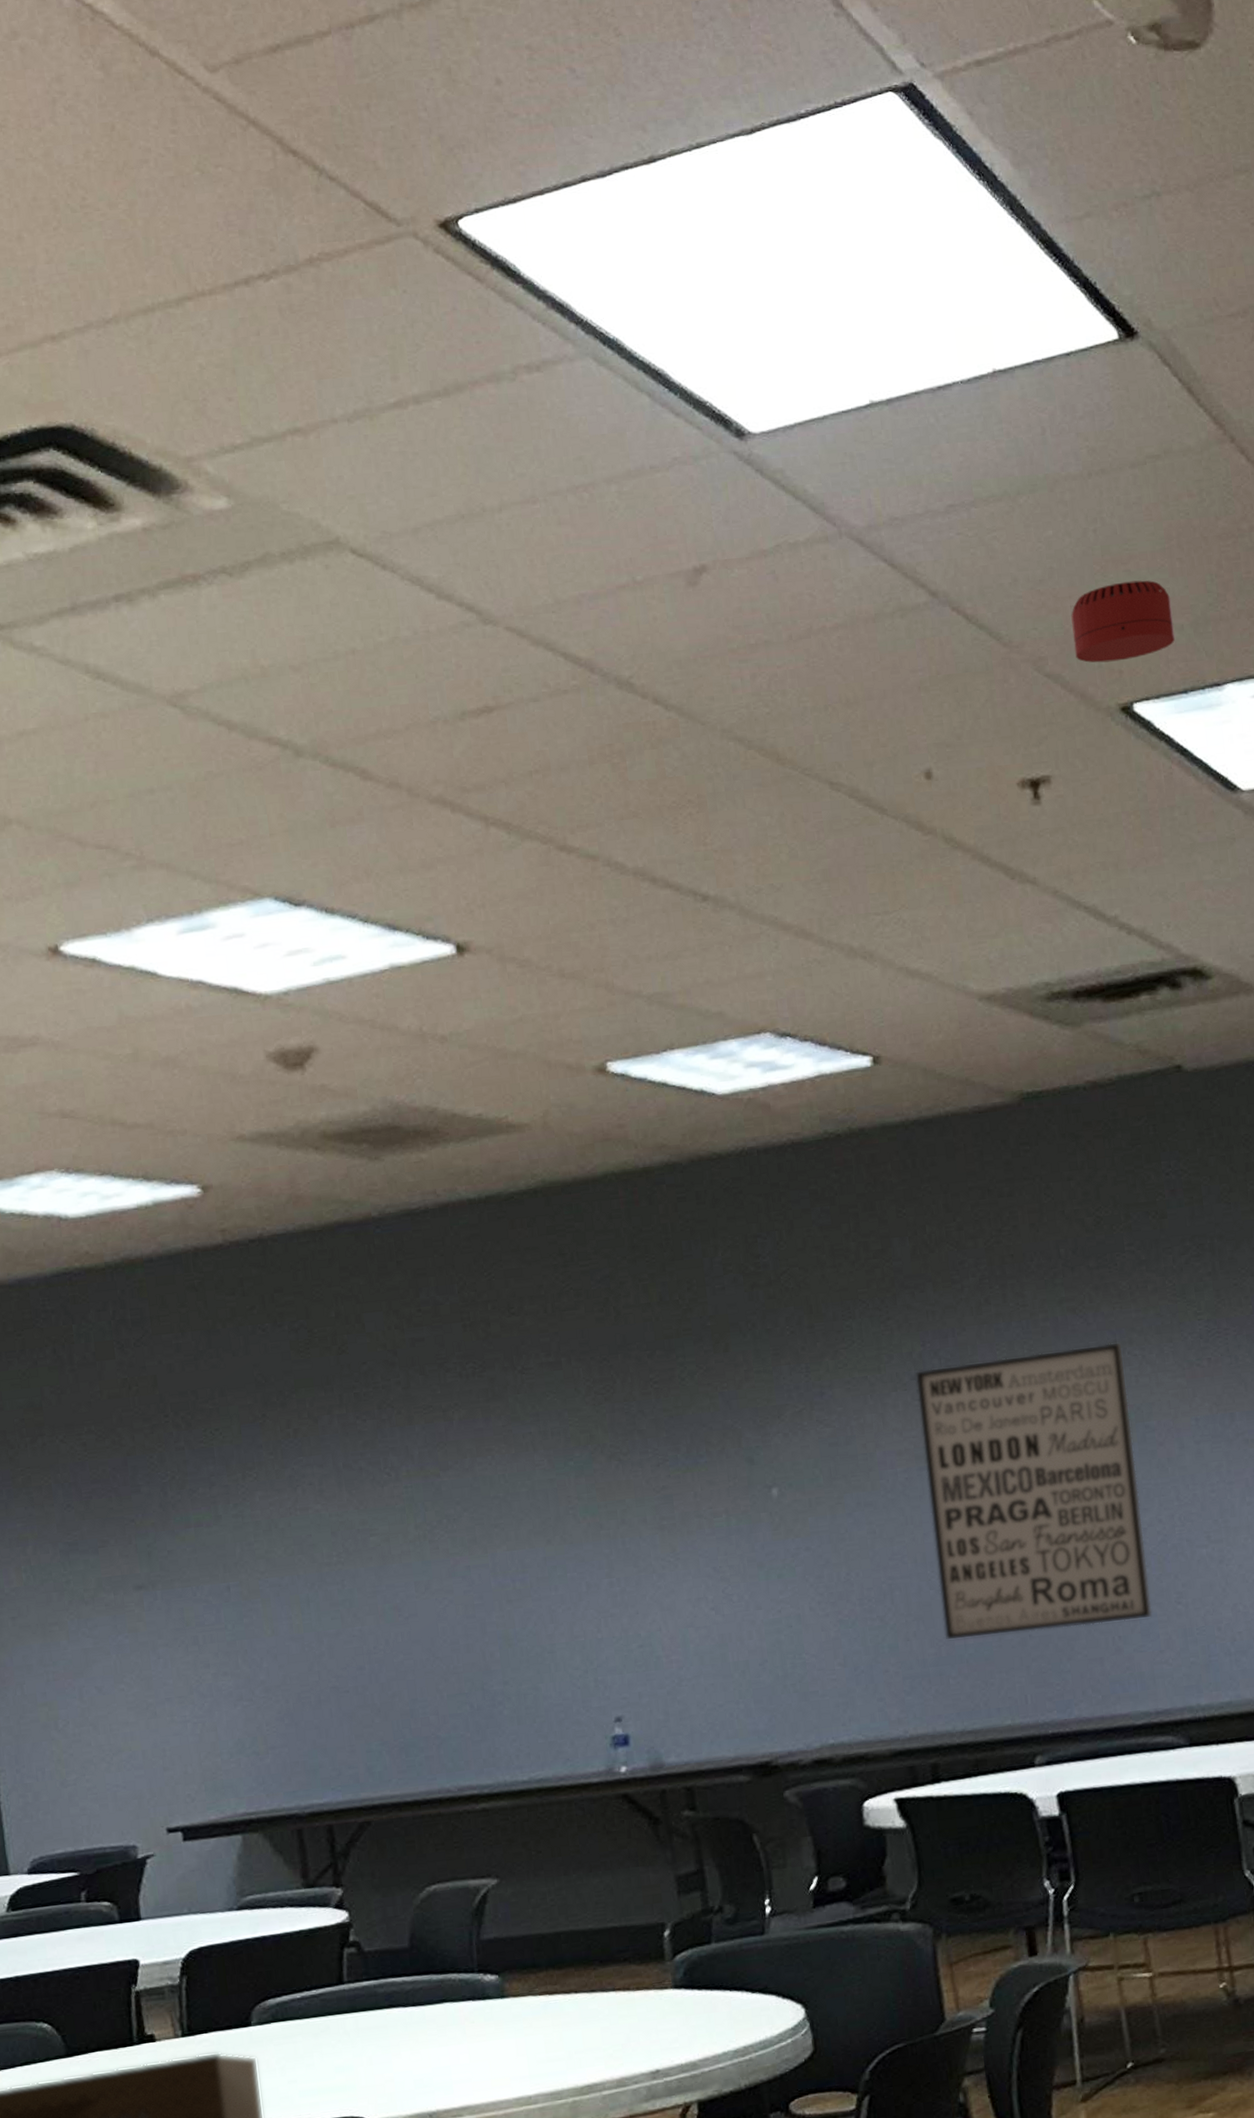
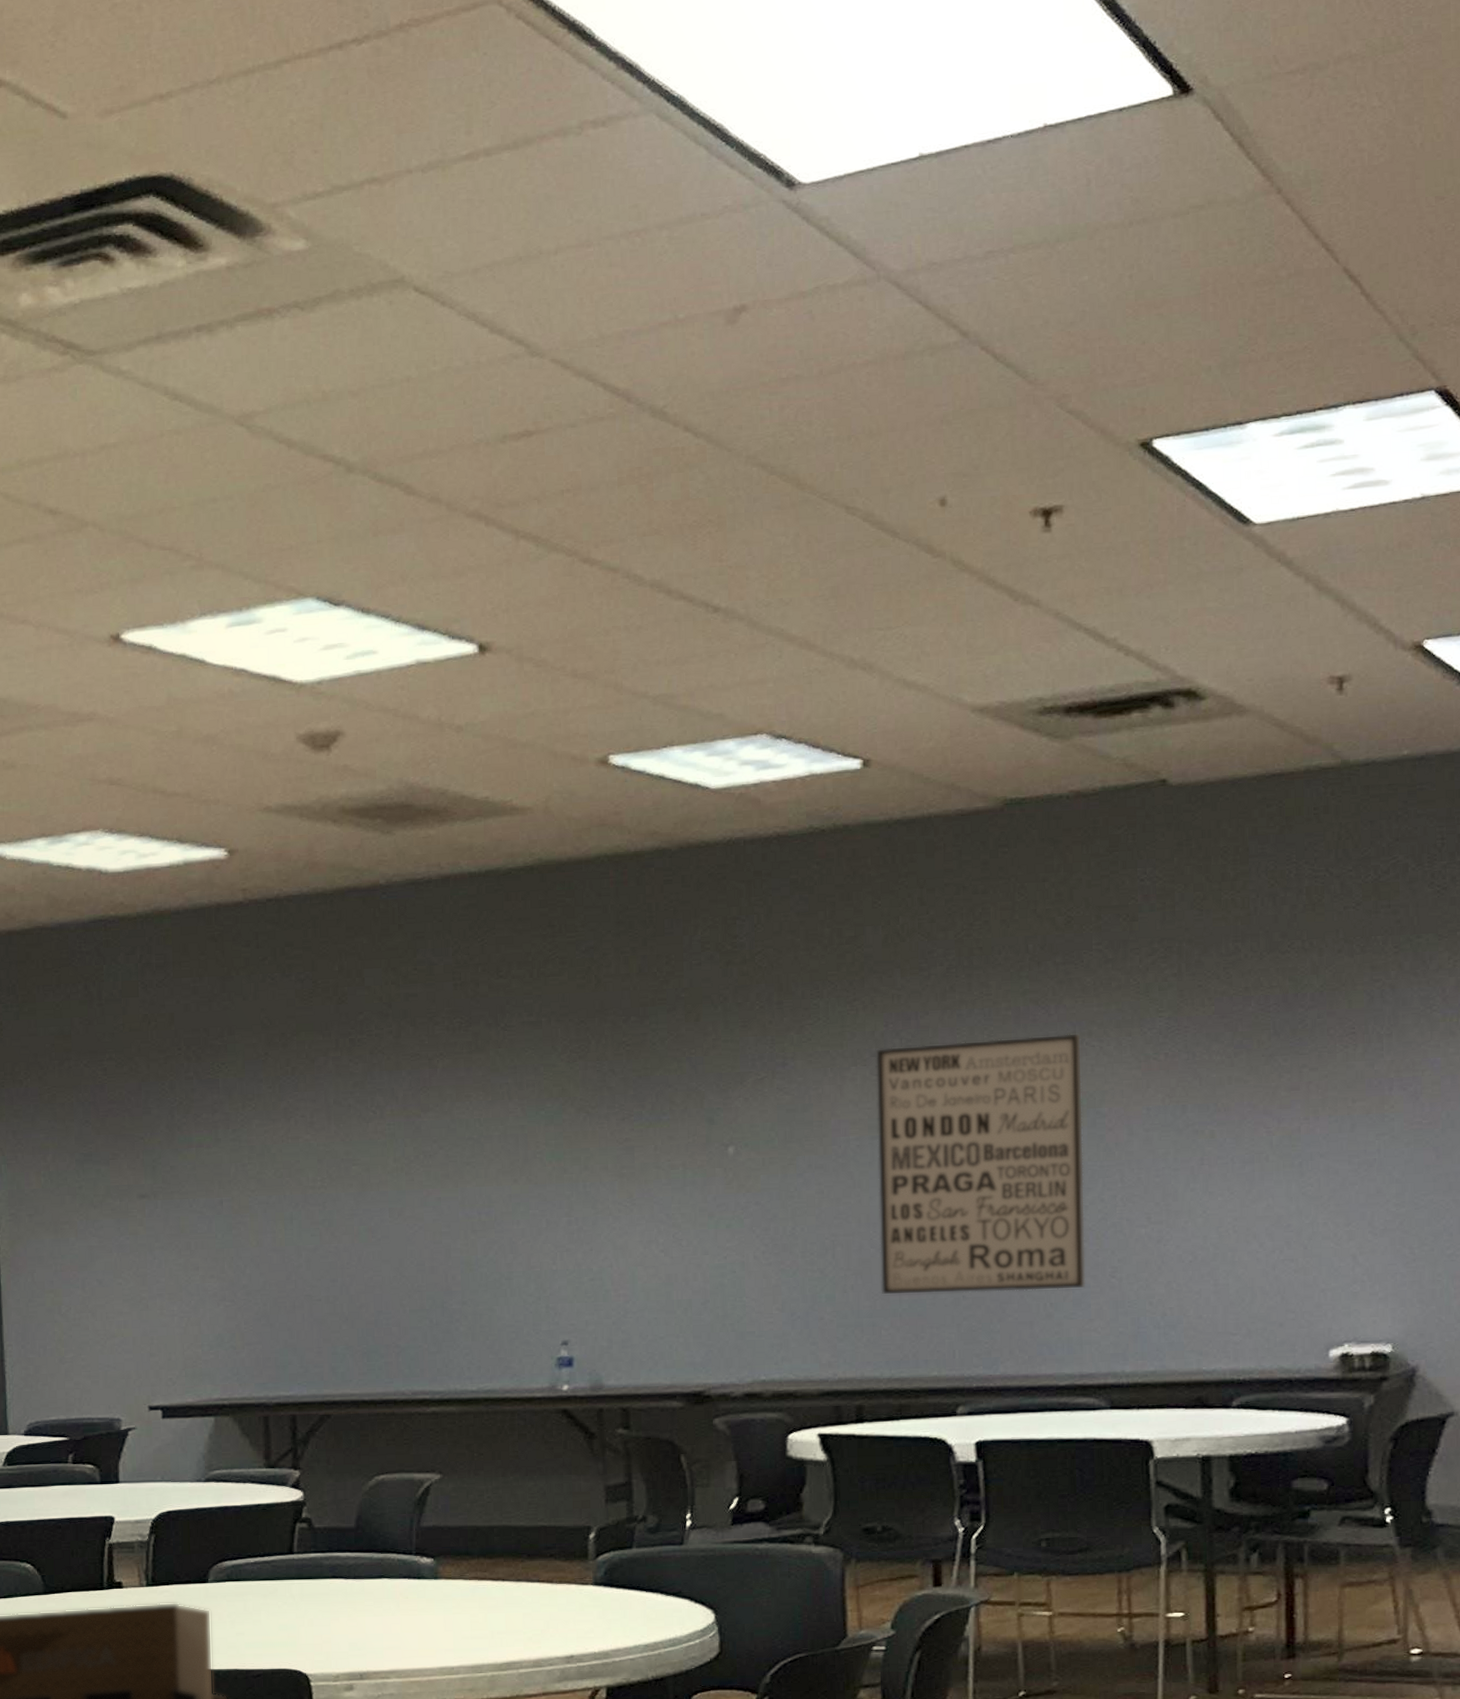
smoke detector: present [1071,580,1175,663] -> none [1099,323,1201,401]

